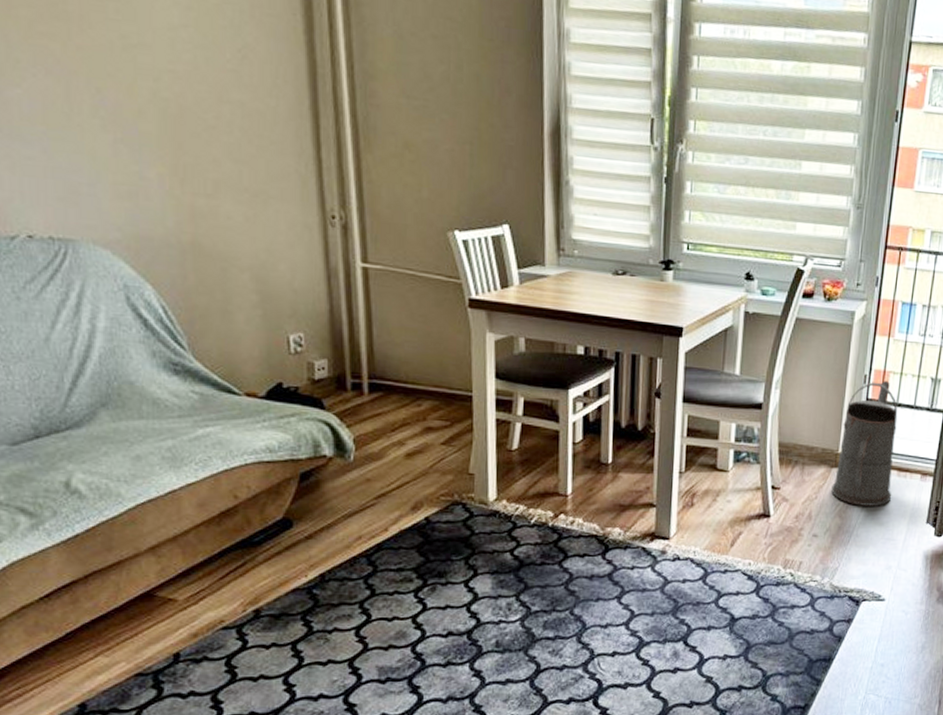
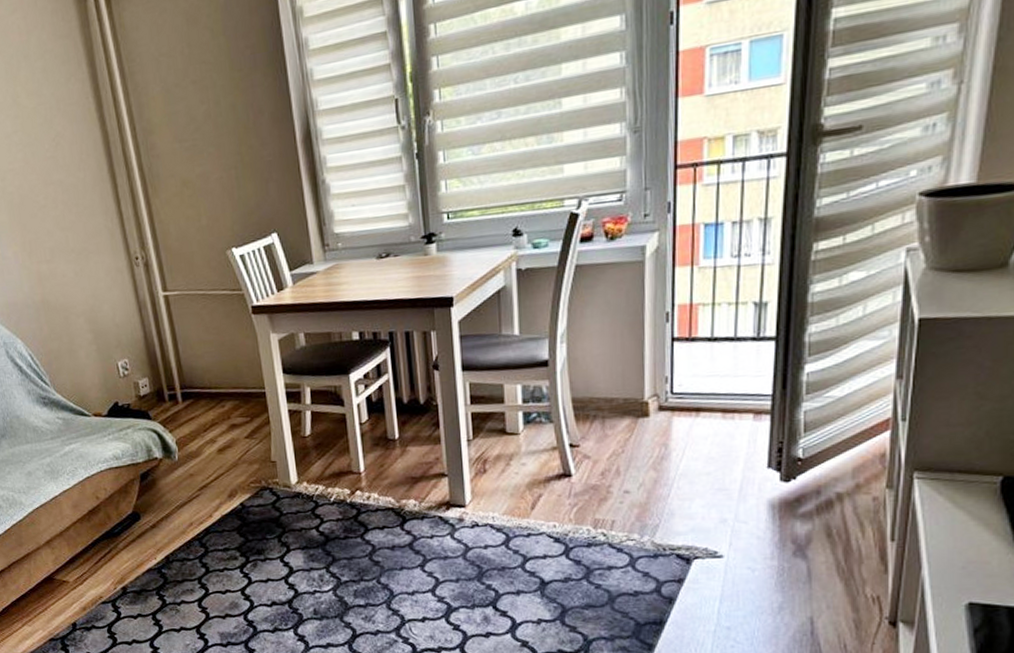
watering can: present [831,380,898,506] -> none [640,314,718,456]

